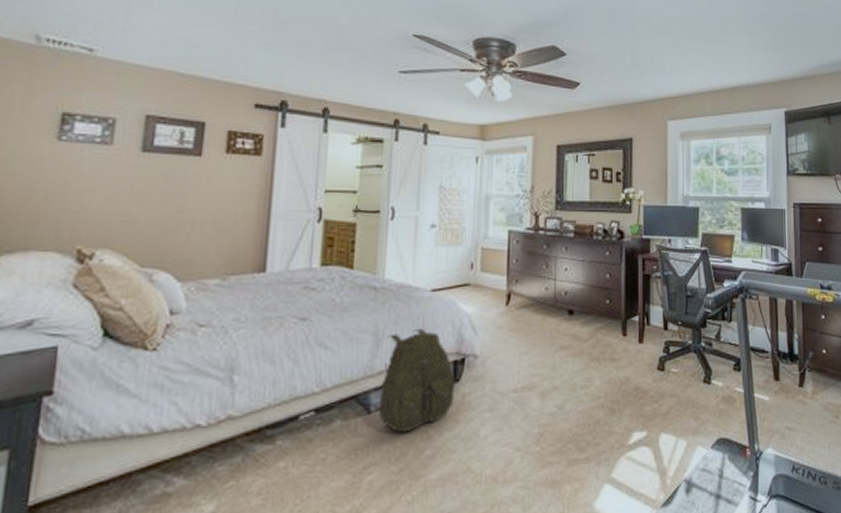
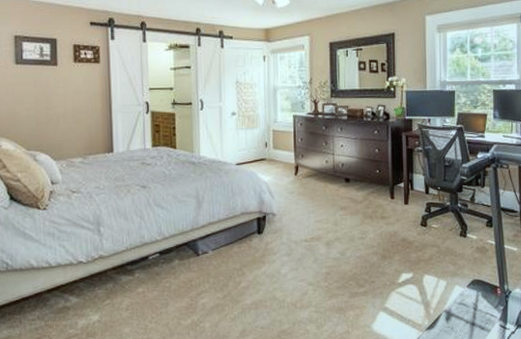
backpack: present [378,328,455,433] -> none [204,193,260,270]

